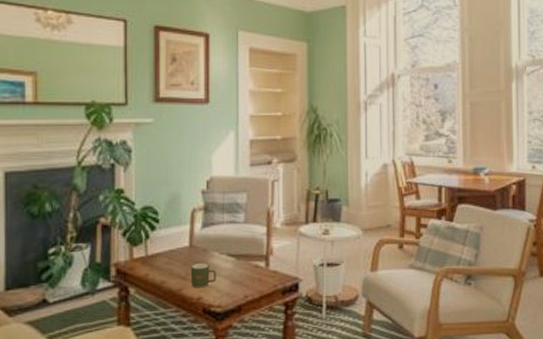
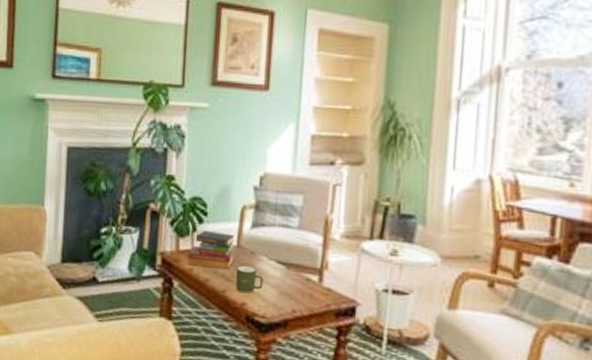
books: none [142,236,187,271] -> present [187,231,235,270]

